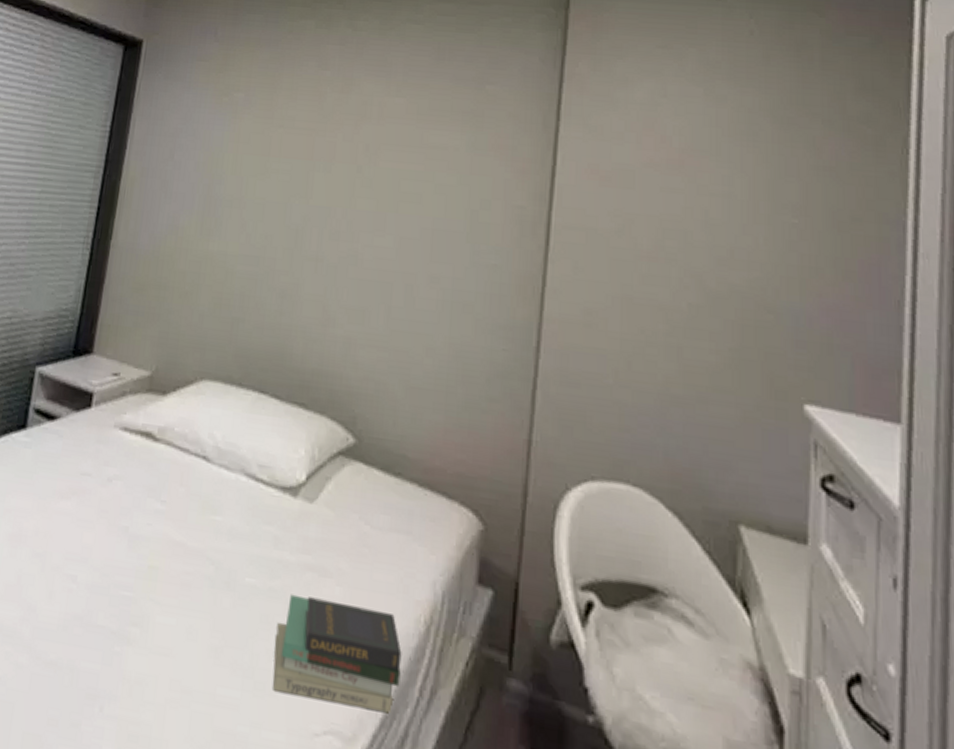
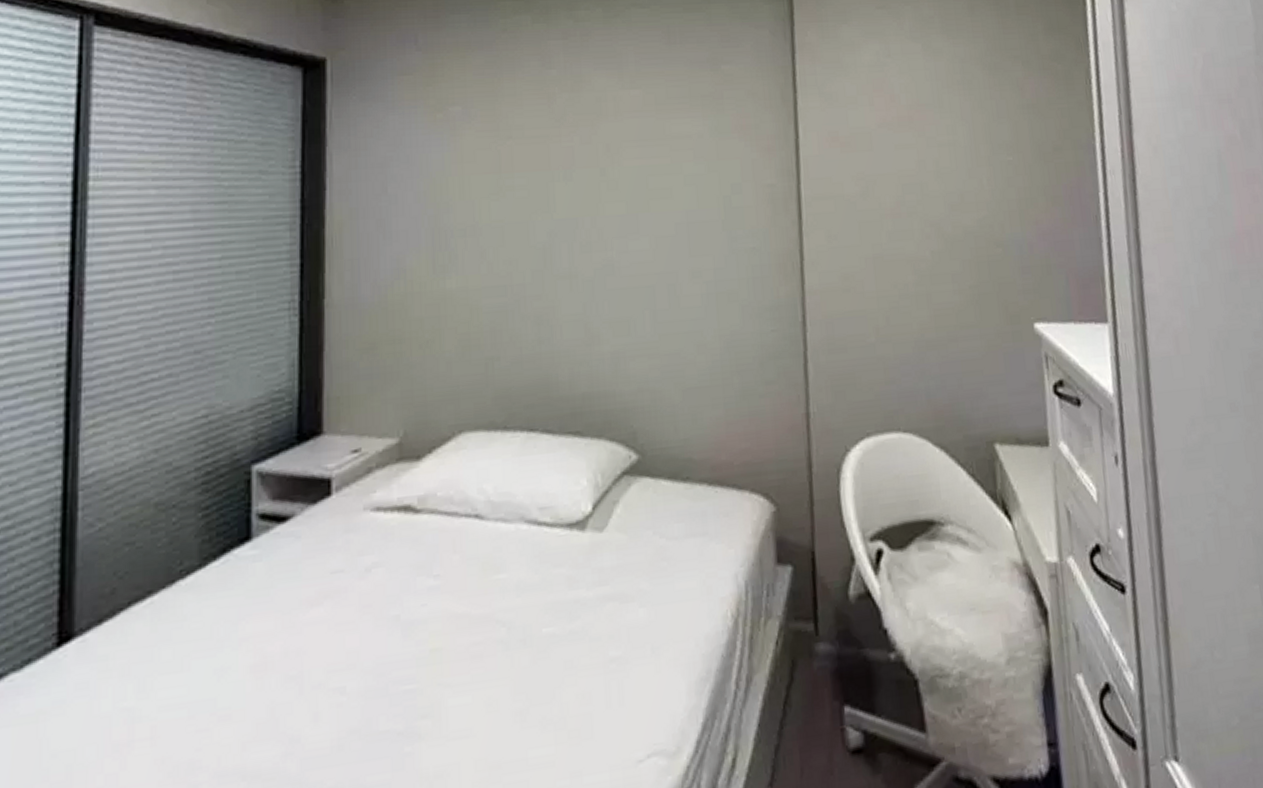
books: present [273,594,402,714] -> none [582,618,716,733]

